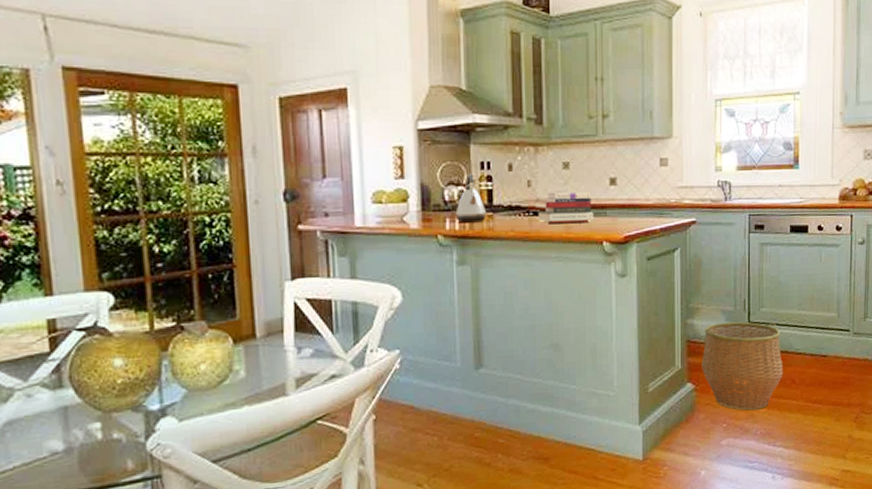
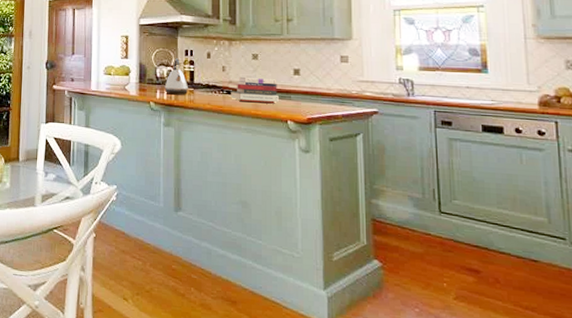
basket: present [701,321,784,411] -> none [388,207,484,302]

